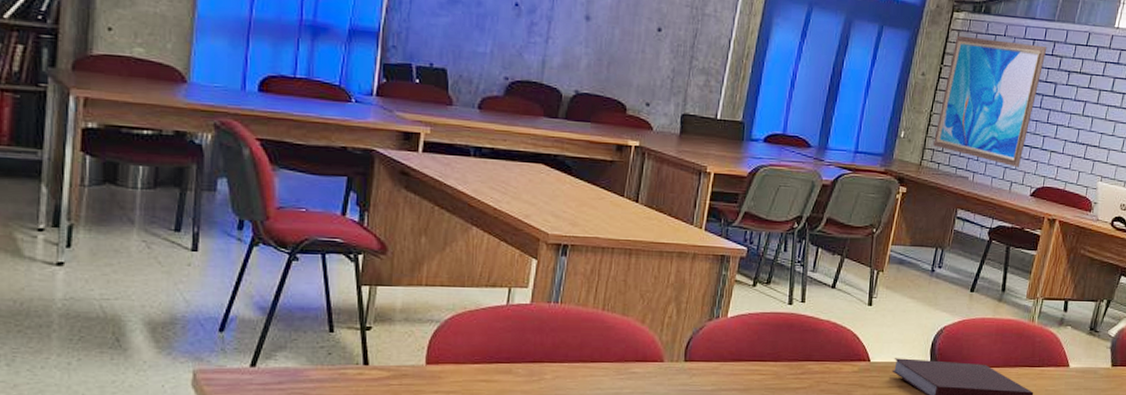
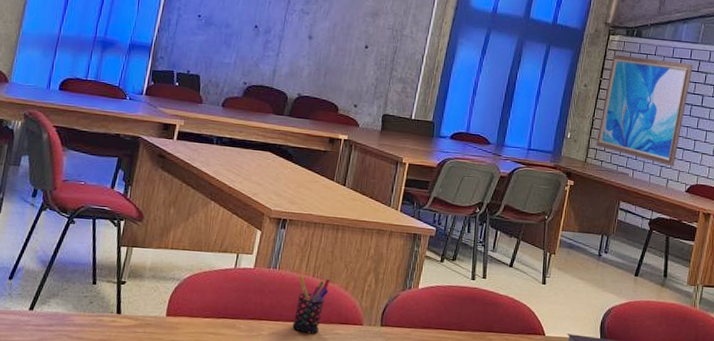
pen holder: none [580,308,623,375] -> present [292,275,330,334]

